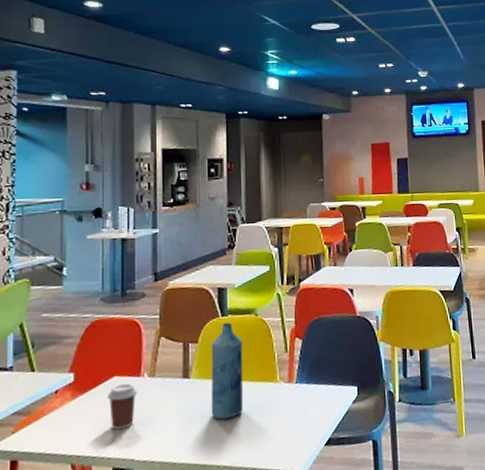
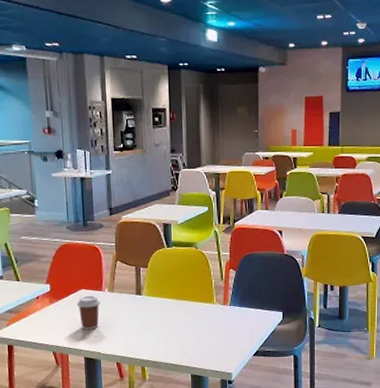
bottle: present [210,322,244,420] -> none [158,252,186,329]

